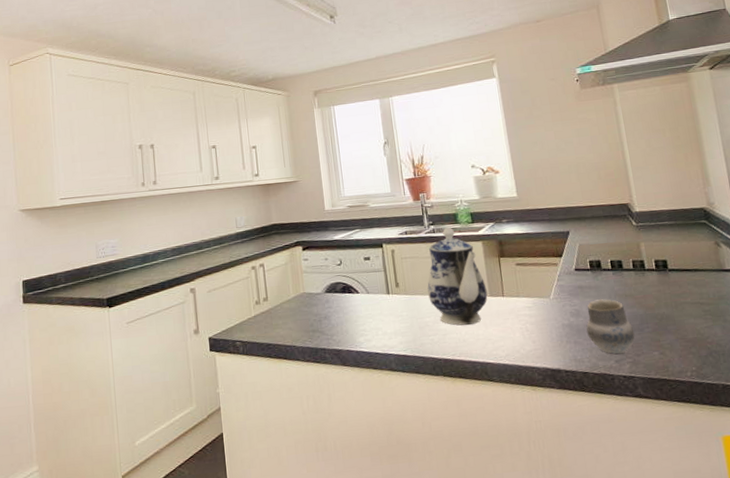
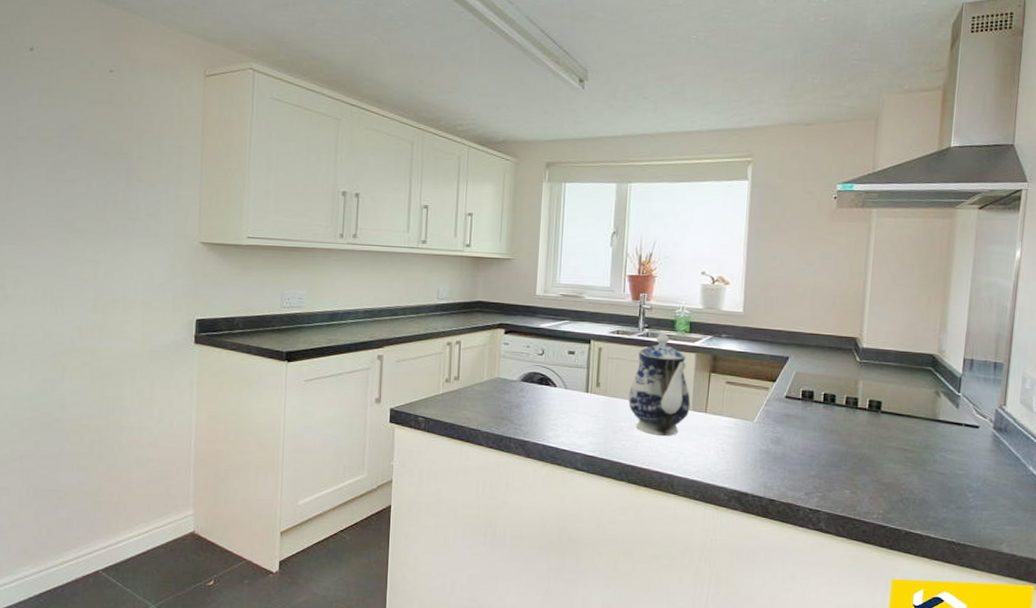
cup: present [586,299,635,354] -> none [782,430,831,487]

